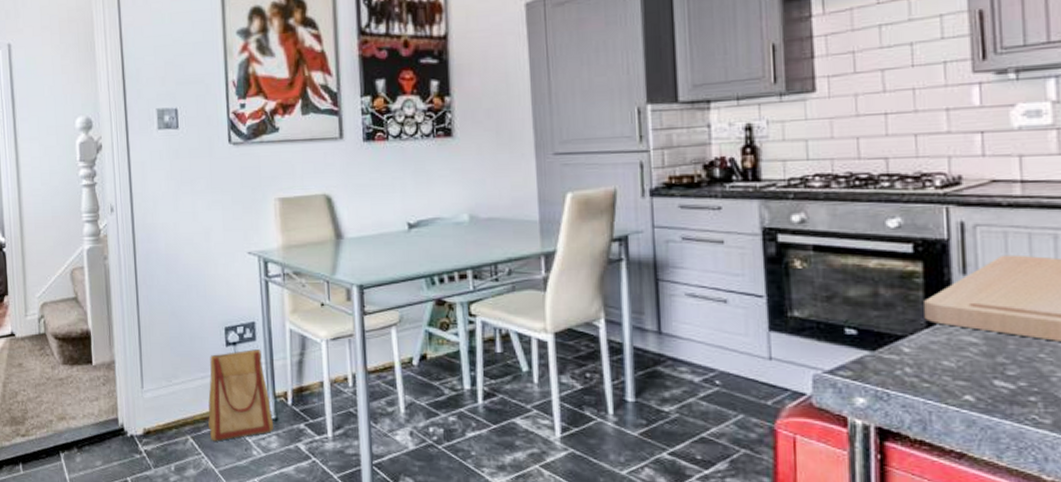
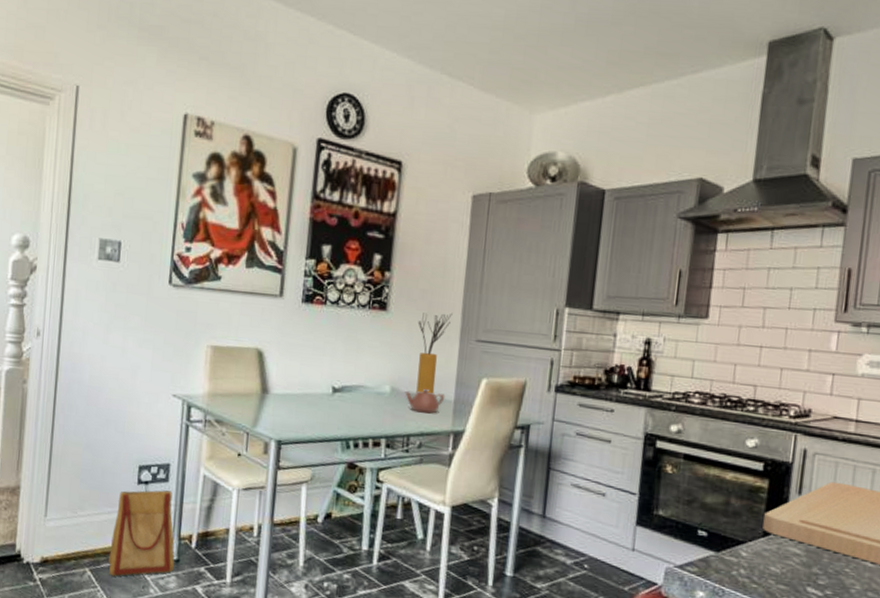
teapot: none [485,211,529,238] -> present [405,388,445,414]
vase: none [487,128,523,217] -> present [416,312,453,393]

